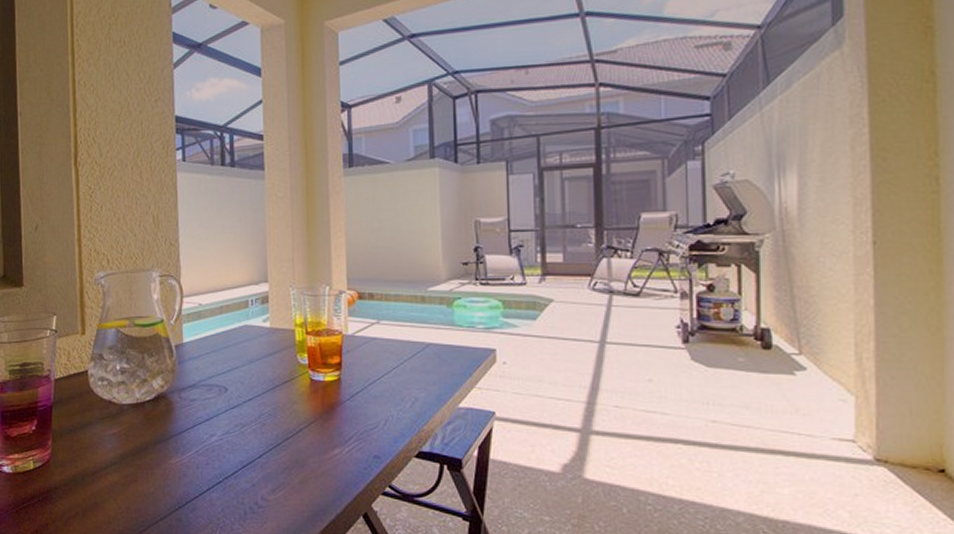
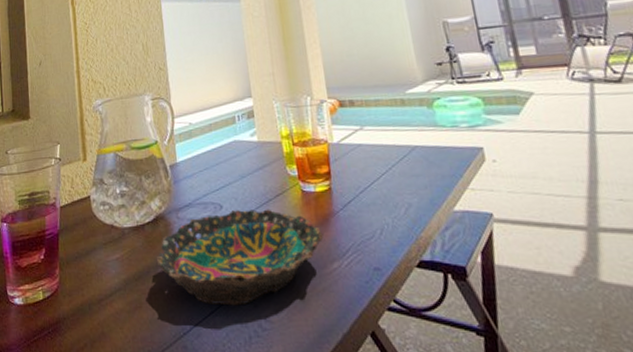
bowl: none [155,394,328,484] -> present [156,209,324,306]

